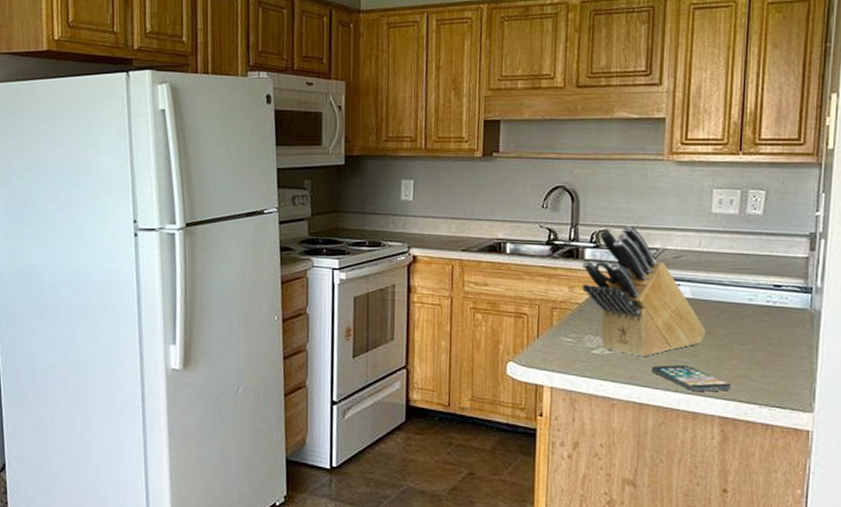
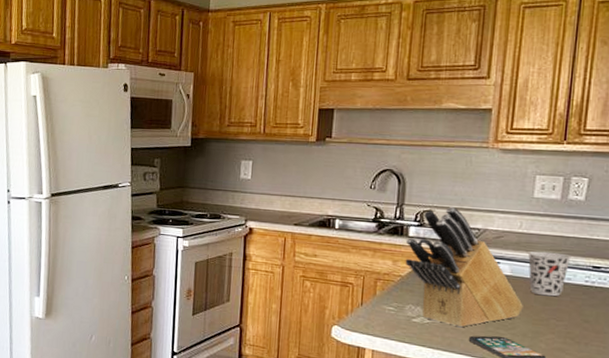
cup: none [708,270,752,320] -> present [527,251,572,297]

